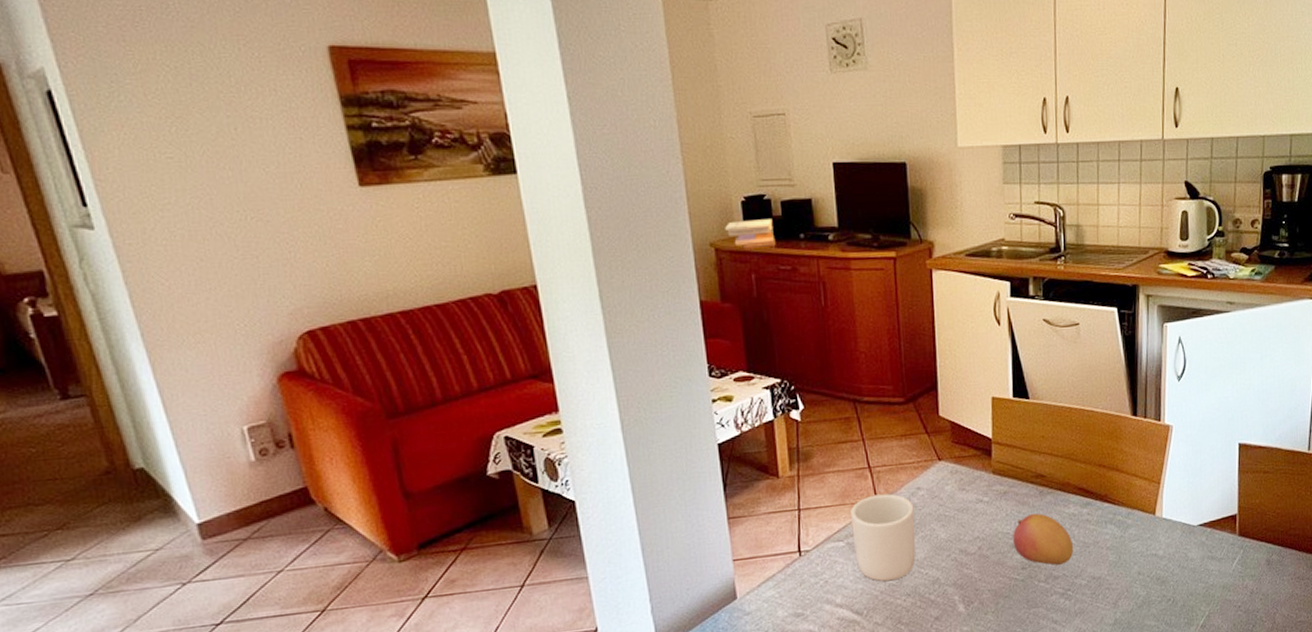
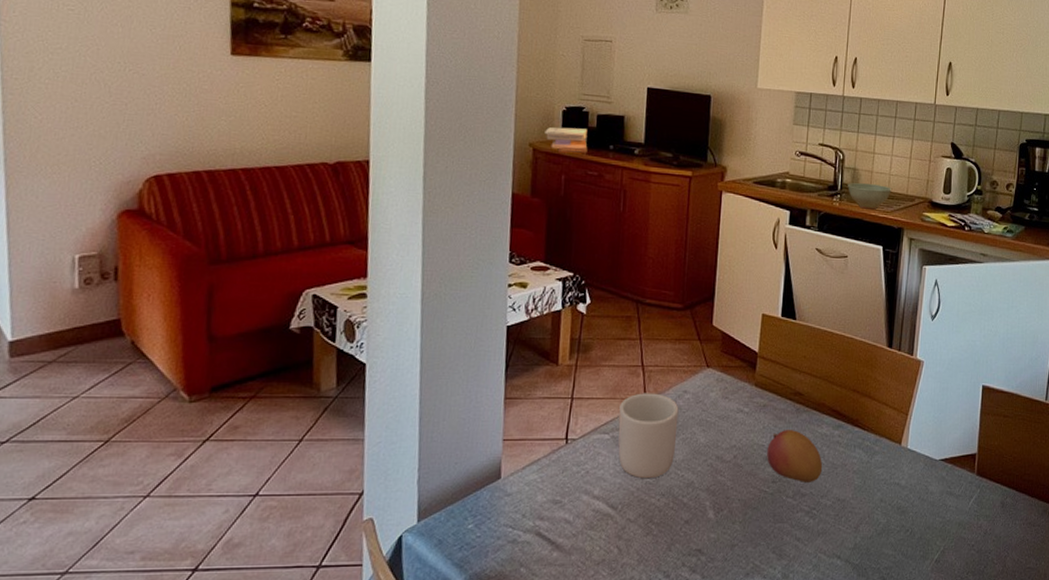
bowl: none [1072,240,1123,270] -> present [848,183,893,211]

